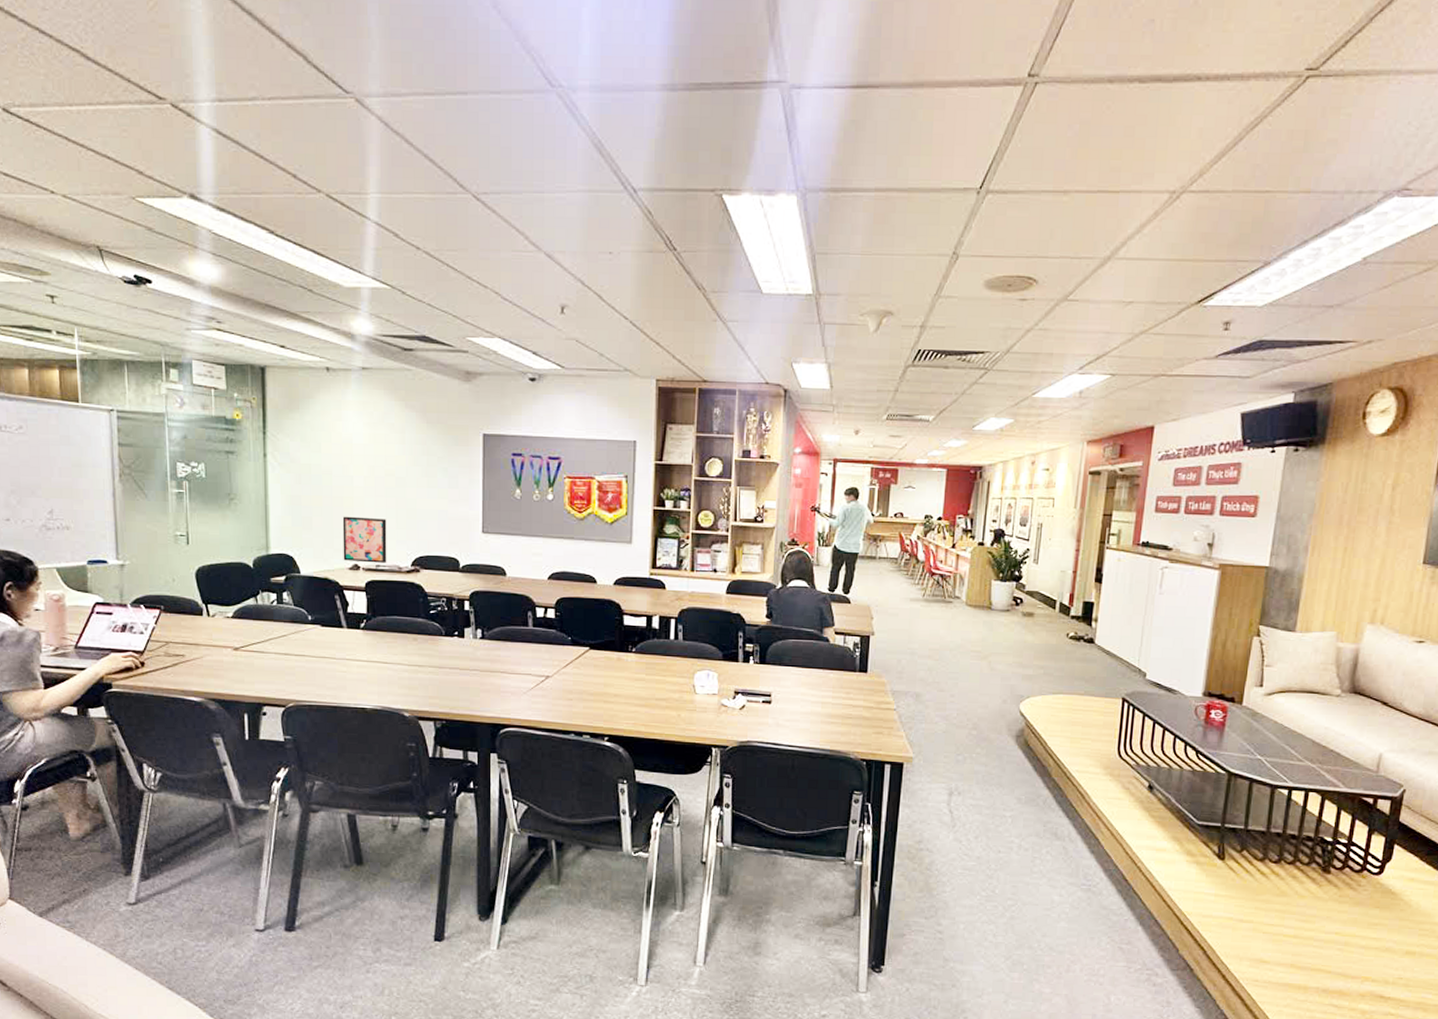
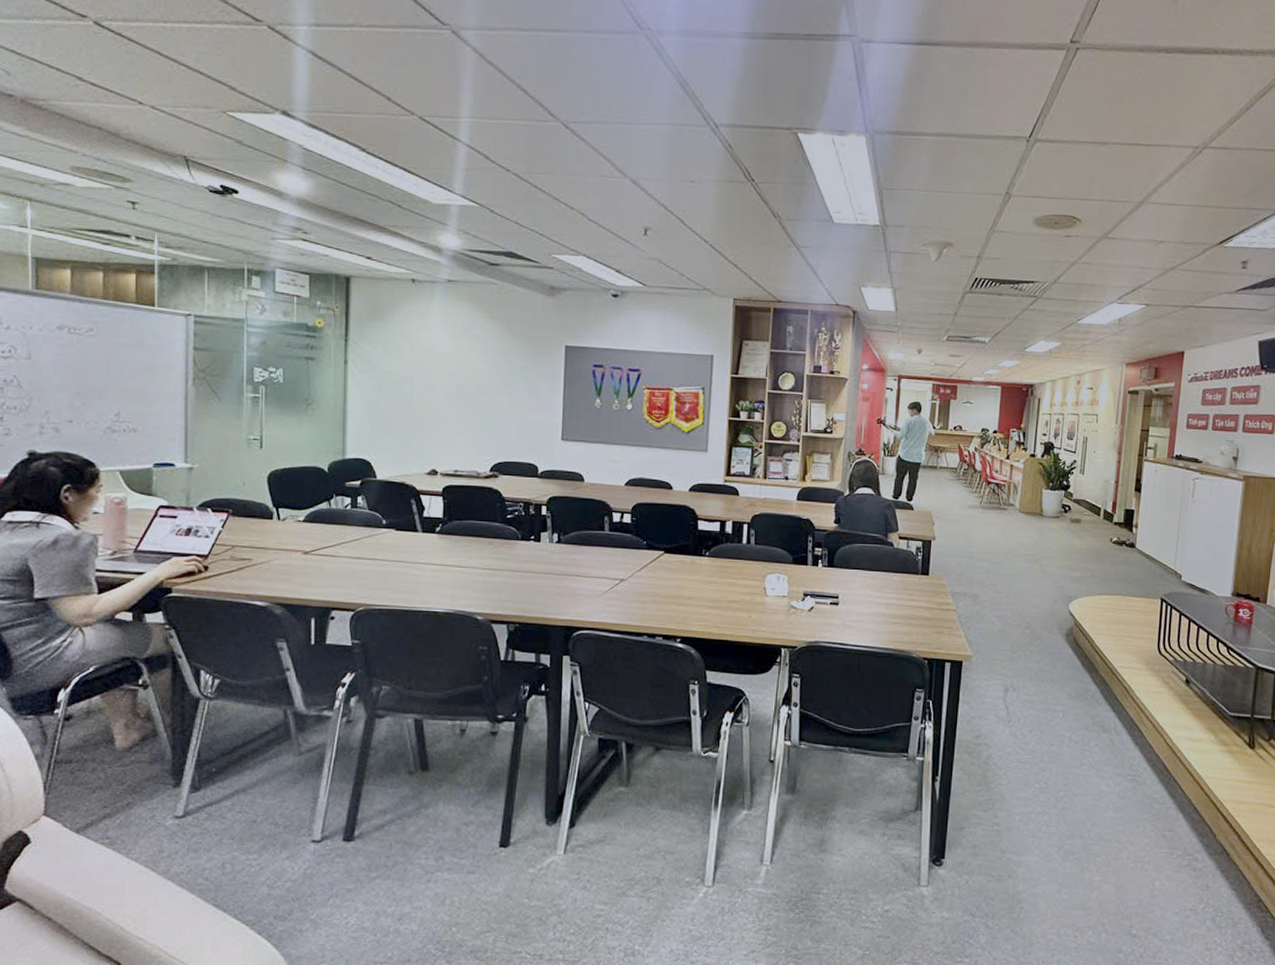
wall art: present [342,516,387,563] -> none [421,422,467,469]

